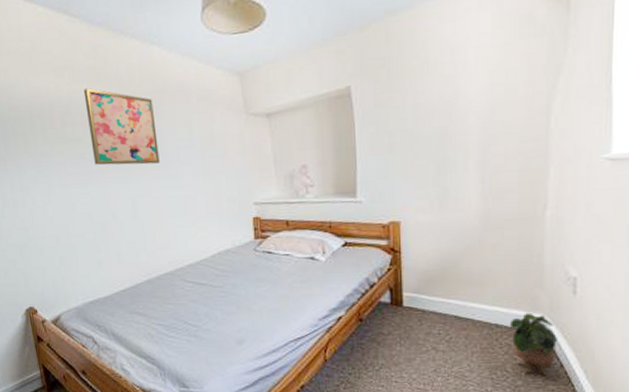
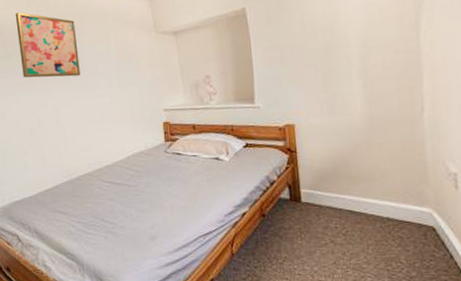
potted plant: present [509,312,557,378] -> none [399,206,445,269]

